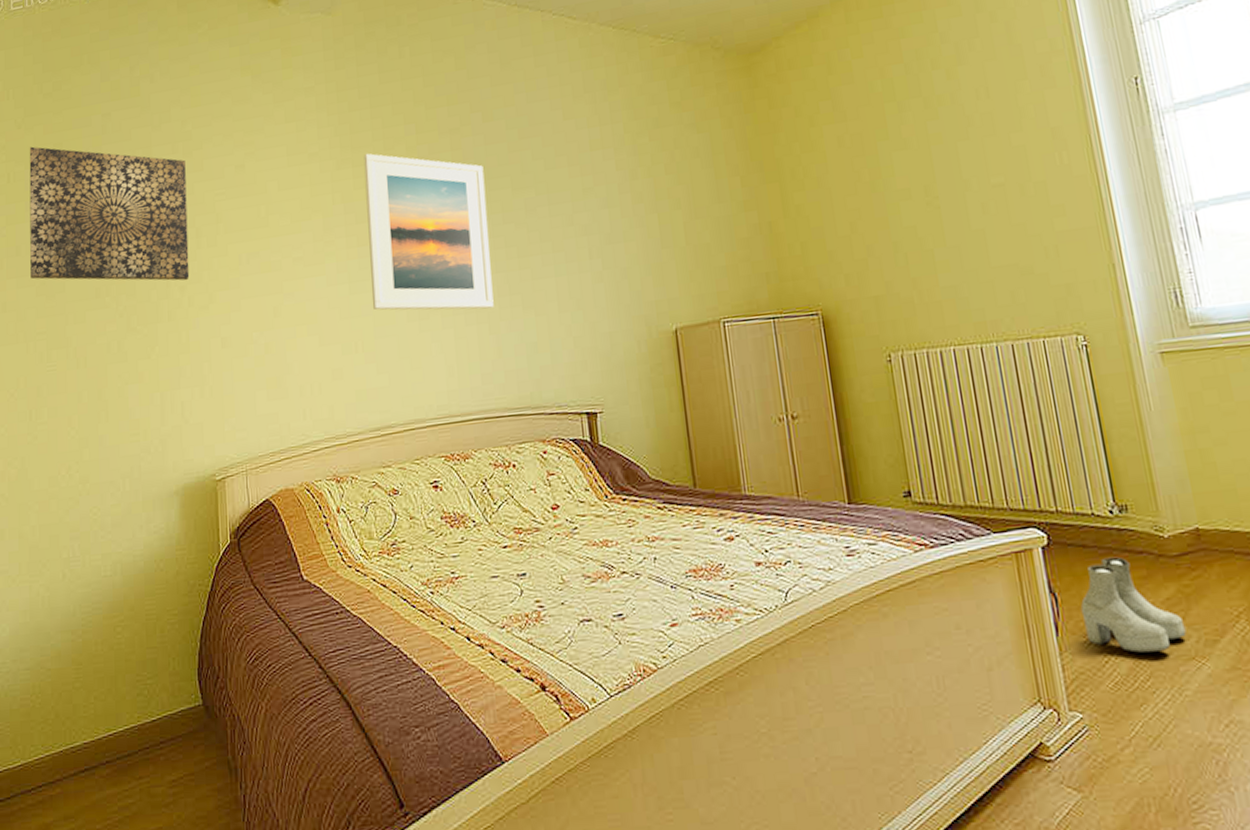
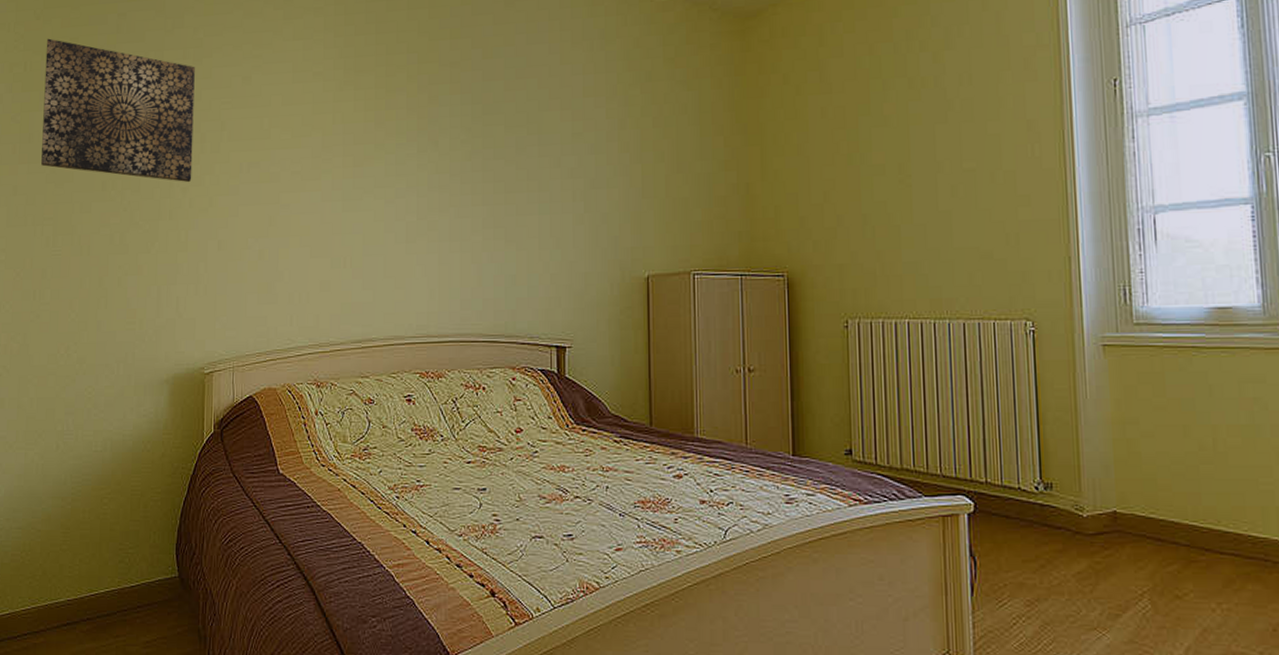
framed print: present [363,153,494,310] -> none [363,77,479,238]
boots: present [1080,556,1187,653] -> none [996,529,1092,621]

